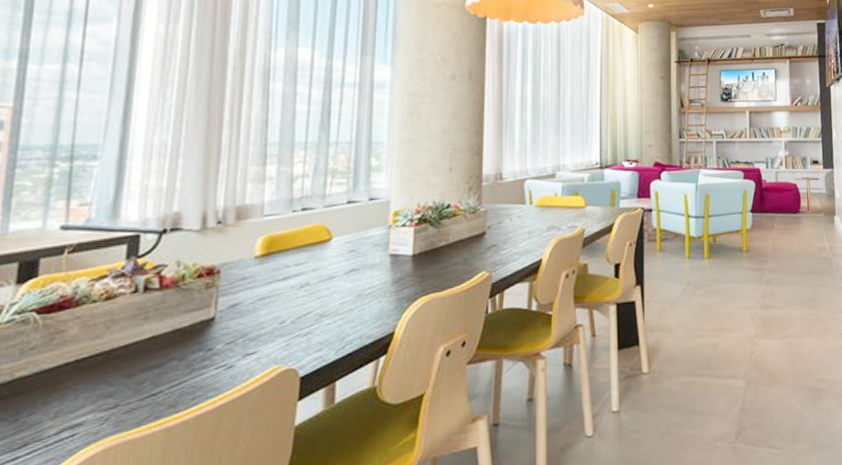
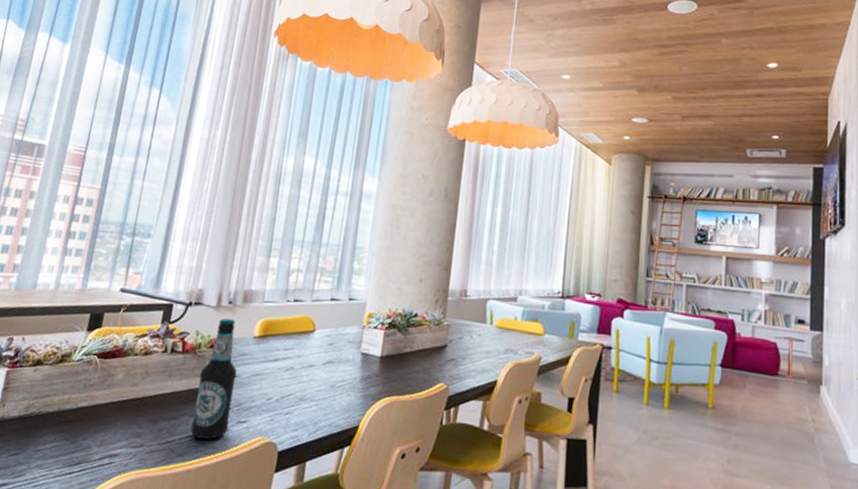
bottle: none [182,241,237,383] -> present [190,318,237,440]

